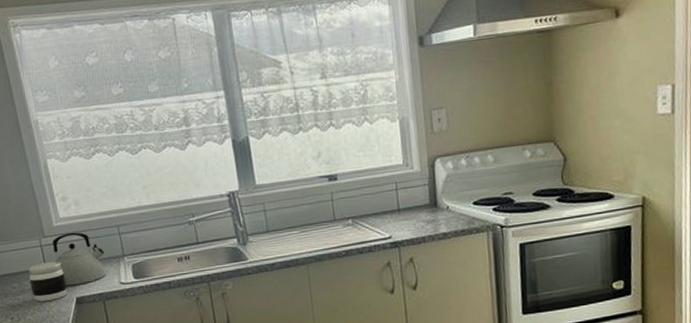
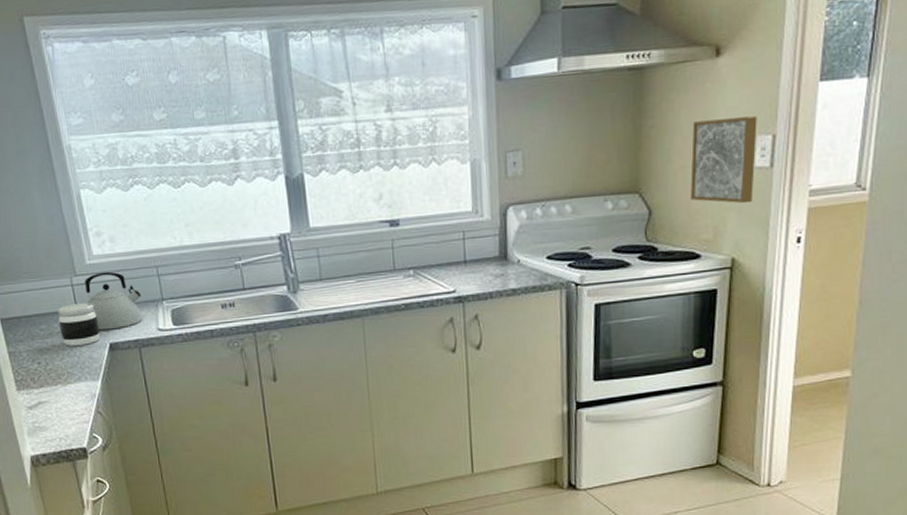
wall art: none [598,68,658,148] -> present [690,116,757,204]

